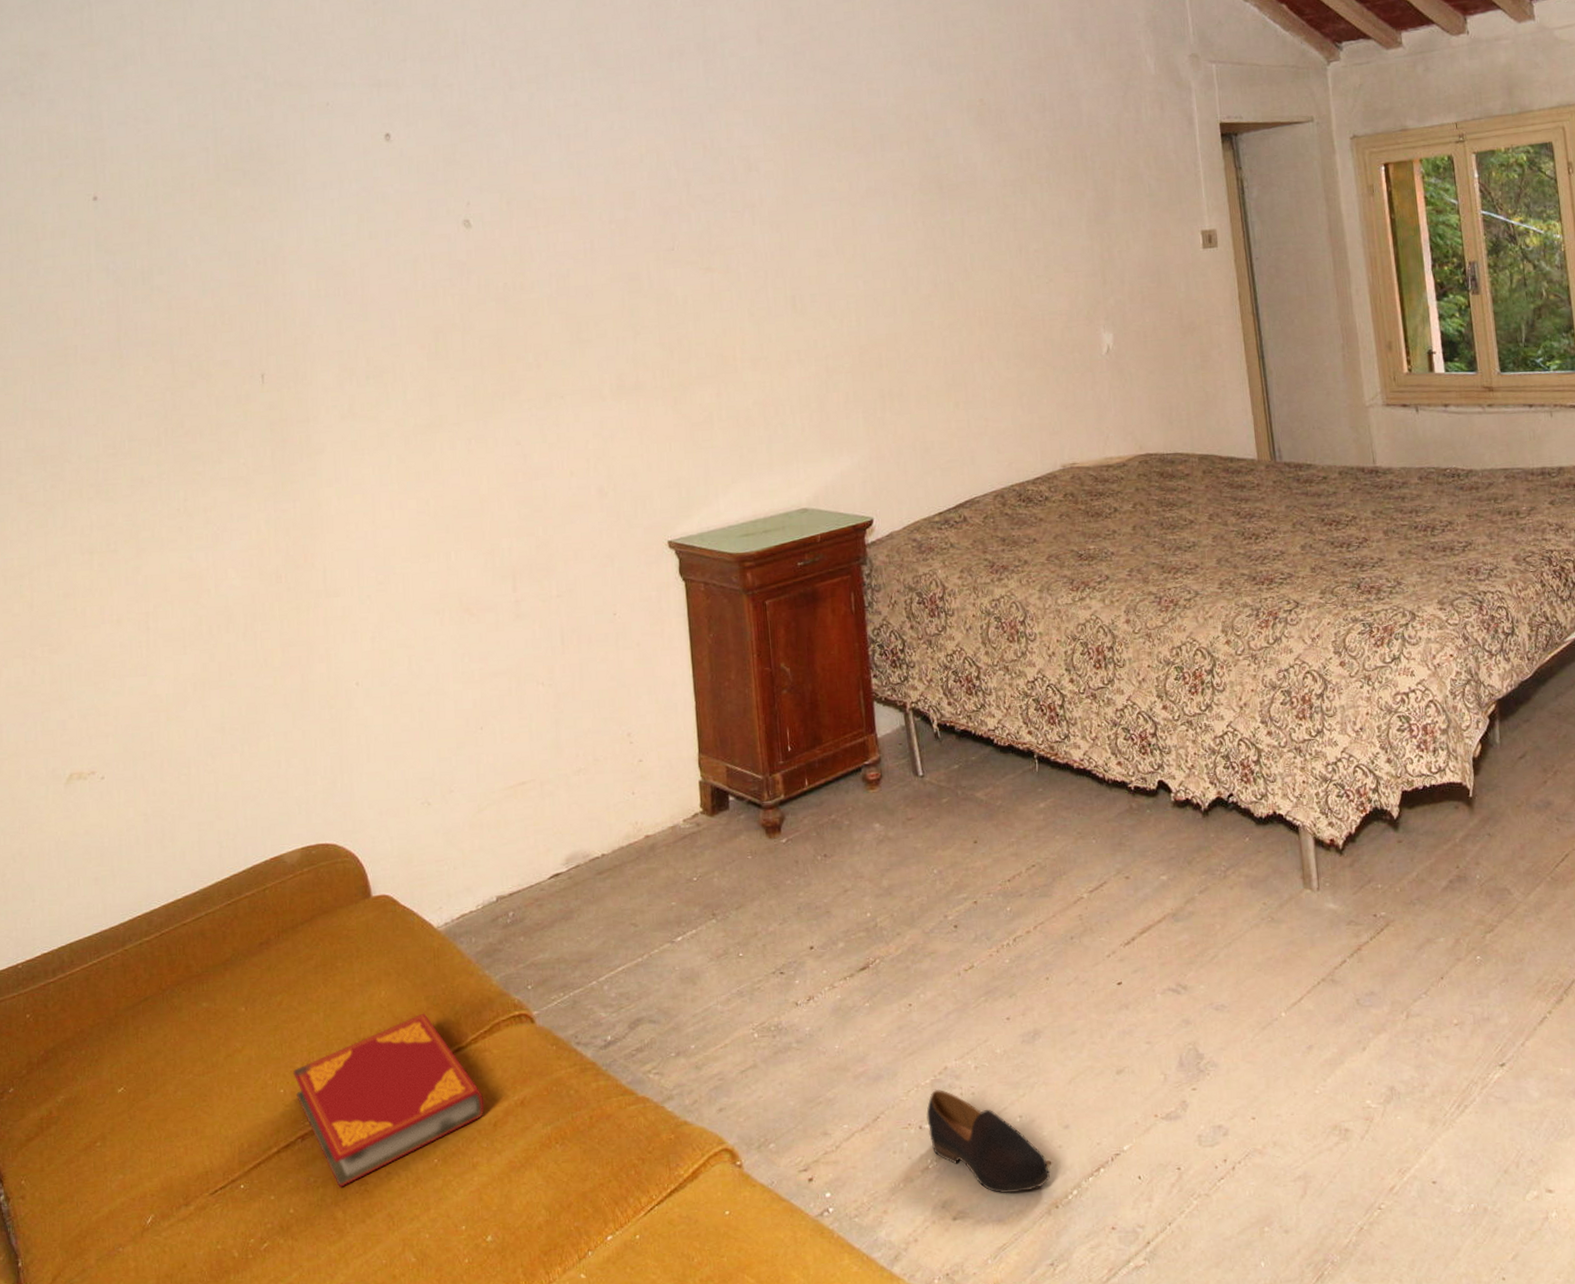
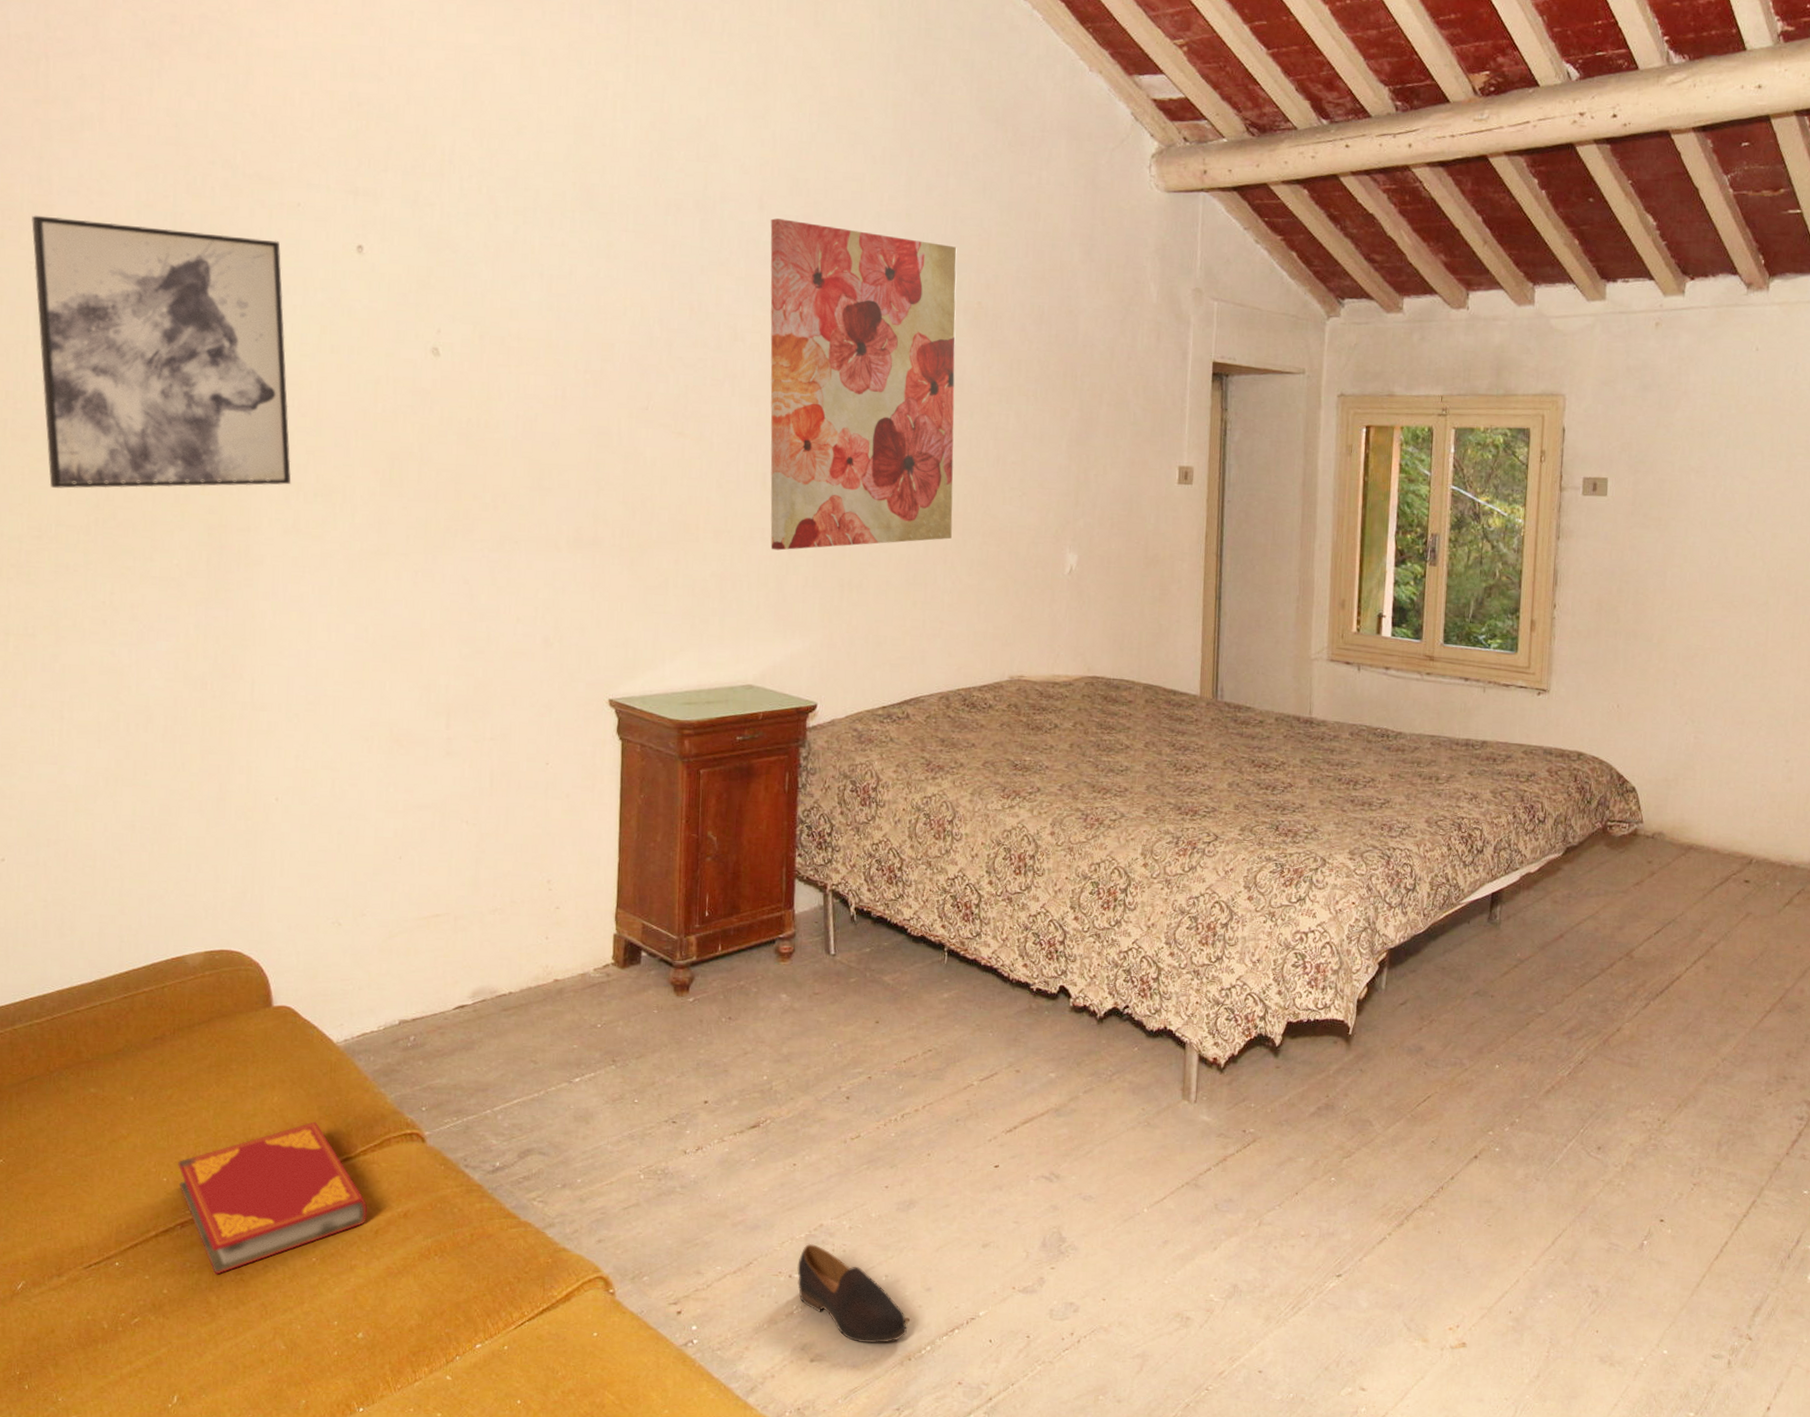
wall art: none [86,140,344,405] -> present [31,215,292,489]
wall art: none [770,48,985,371] -> present [770,218,957,551]

